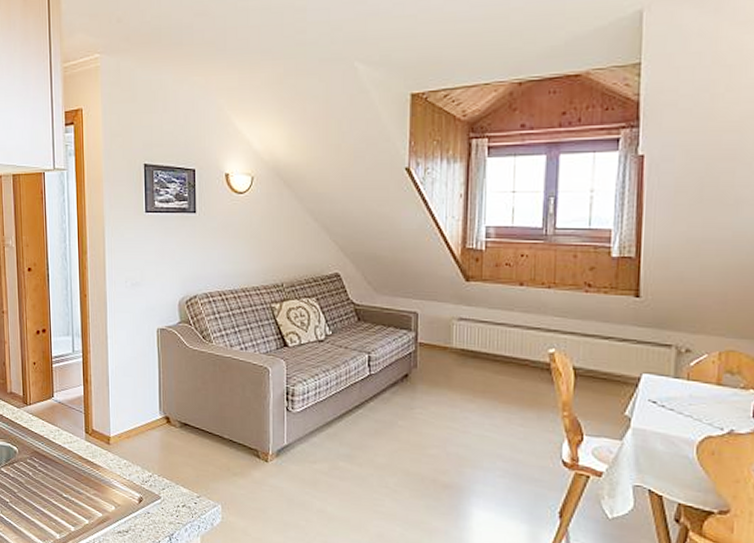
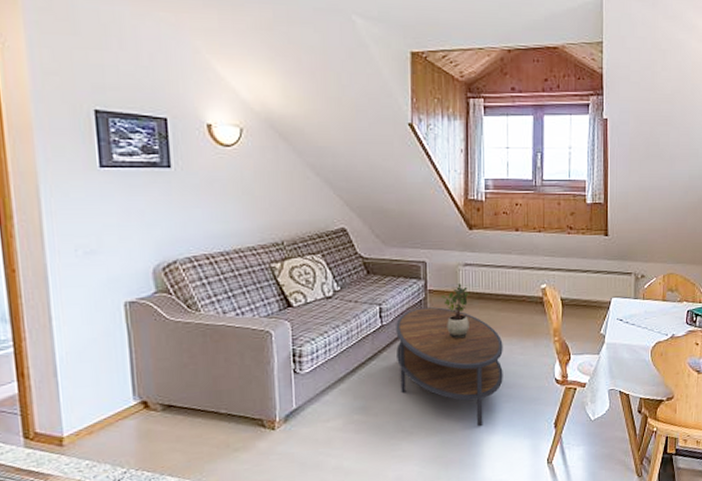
coffee table: none [383,361,500,498] -> present [396,307,503,426]
potted plant: none [431,339,464,399] -> present [440,284,470,339]

